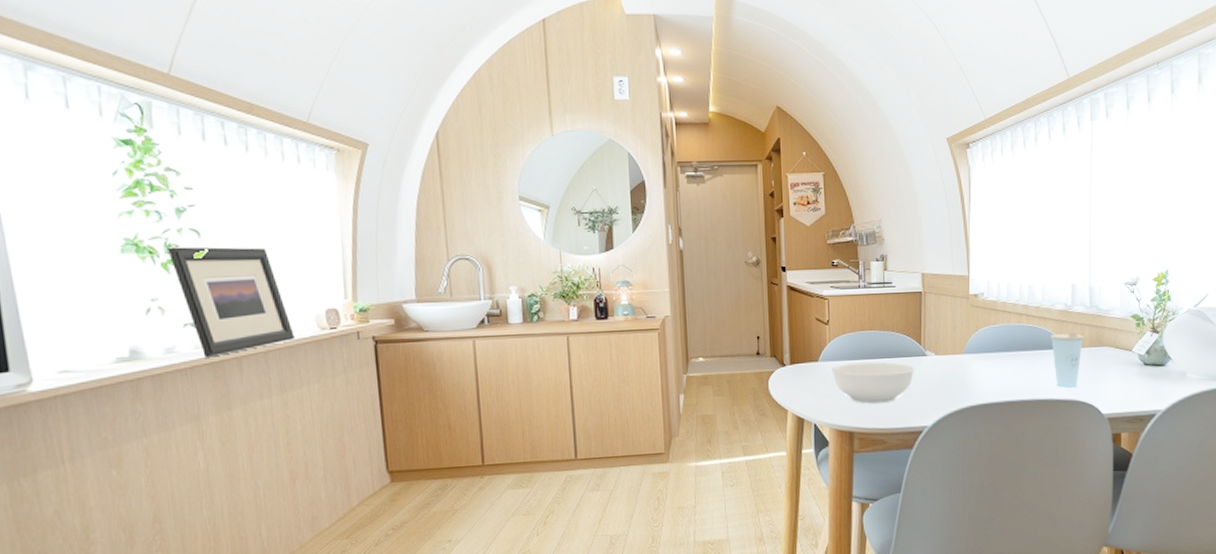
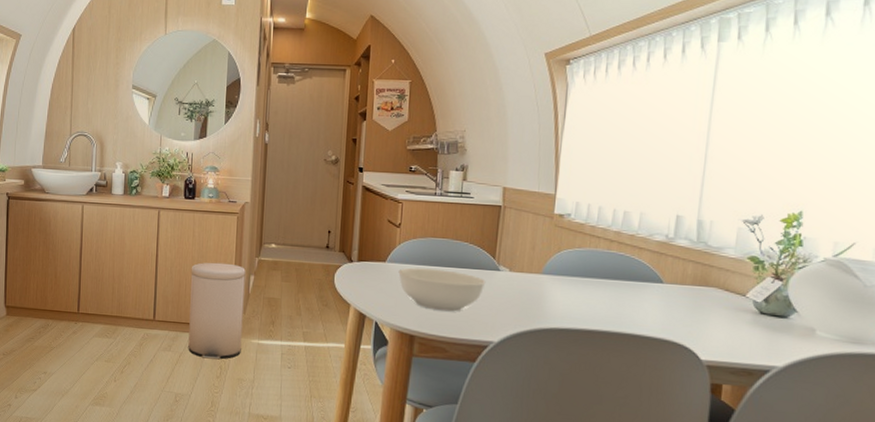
pedal bin: none [612,384,678,492] -> present [188,262,246,360]
cup: present [1050,332,1084,388] -> none [644,267,686,326]

